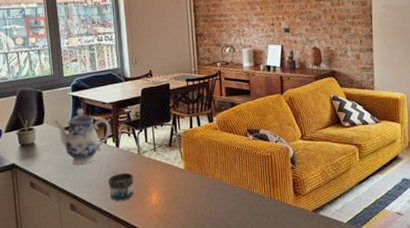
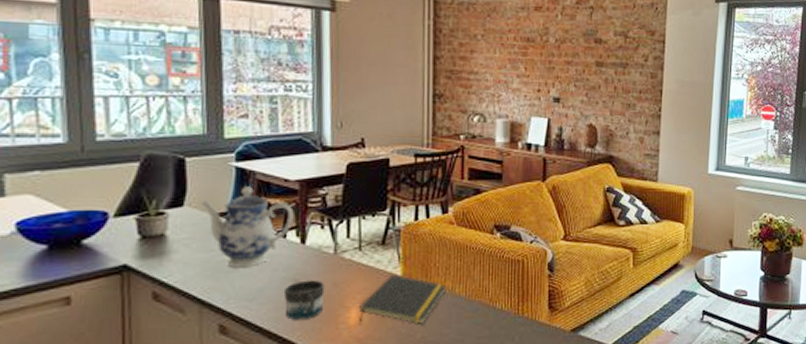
notepad: none [157,167,217,205] -> present [358,273,447,326]

